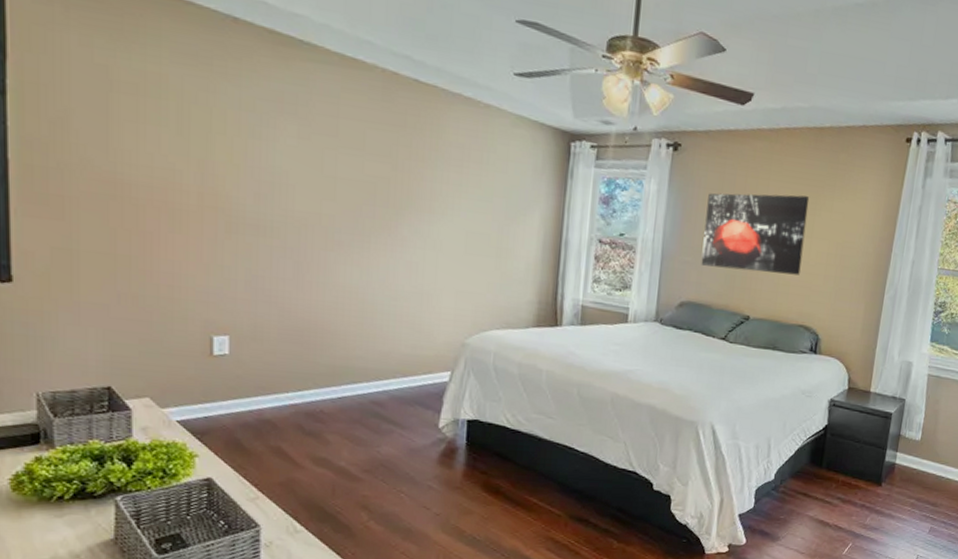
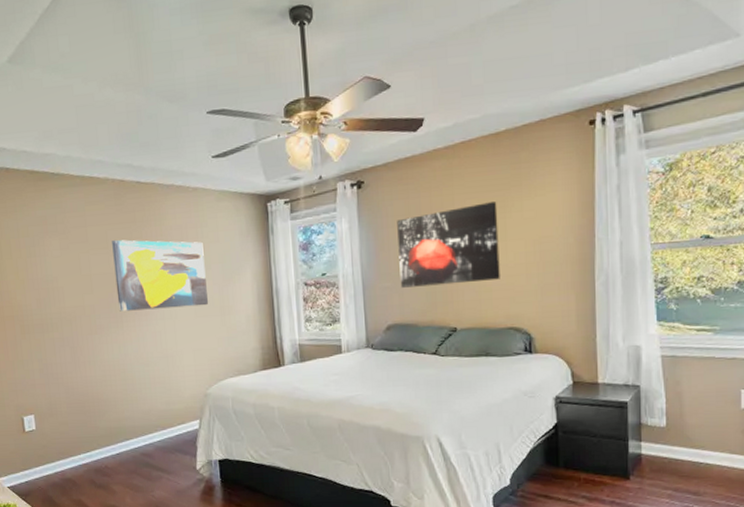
wall art: none [367,142,487,243] -> present [112,239,209,312]

